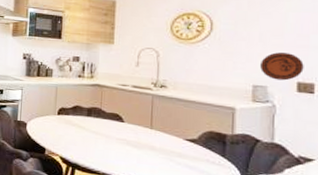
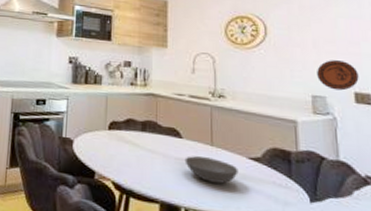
soup bowl: none [125,137,175,161] -> present [185,156,238,185]

